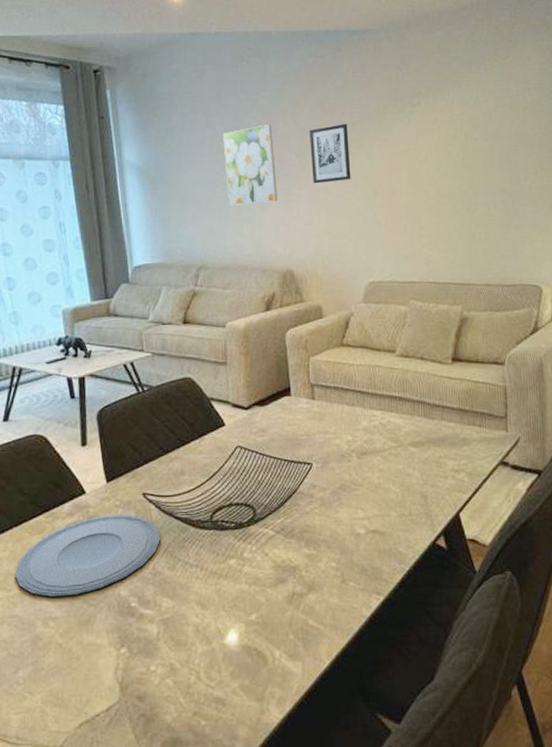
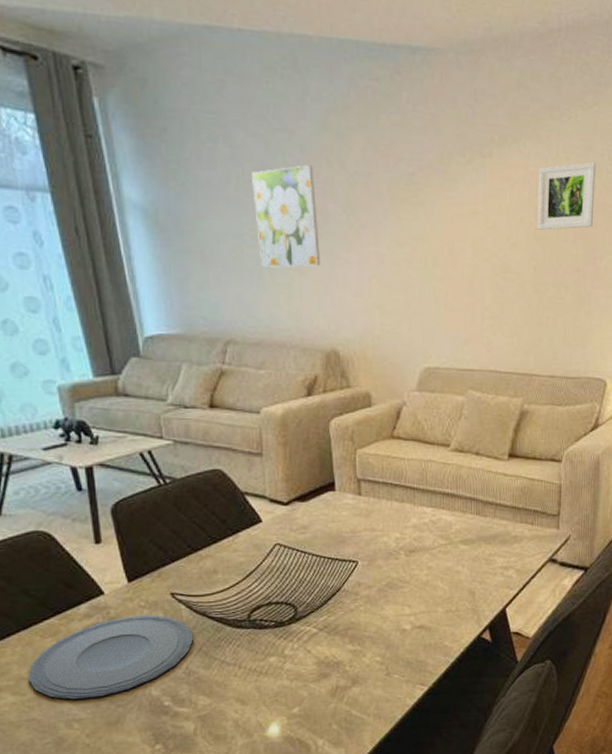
wall art: present [310,124,351,184] -> none [360,172,408,247]
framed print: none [462,102,515,160] -> present [537,162,596,230]

